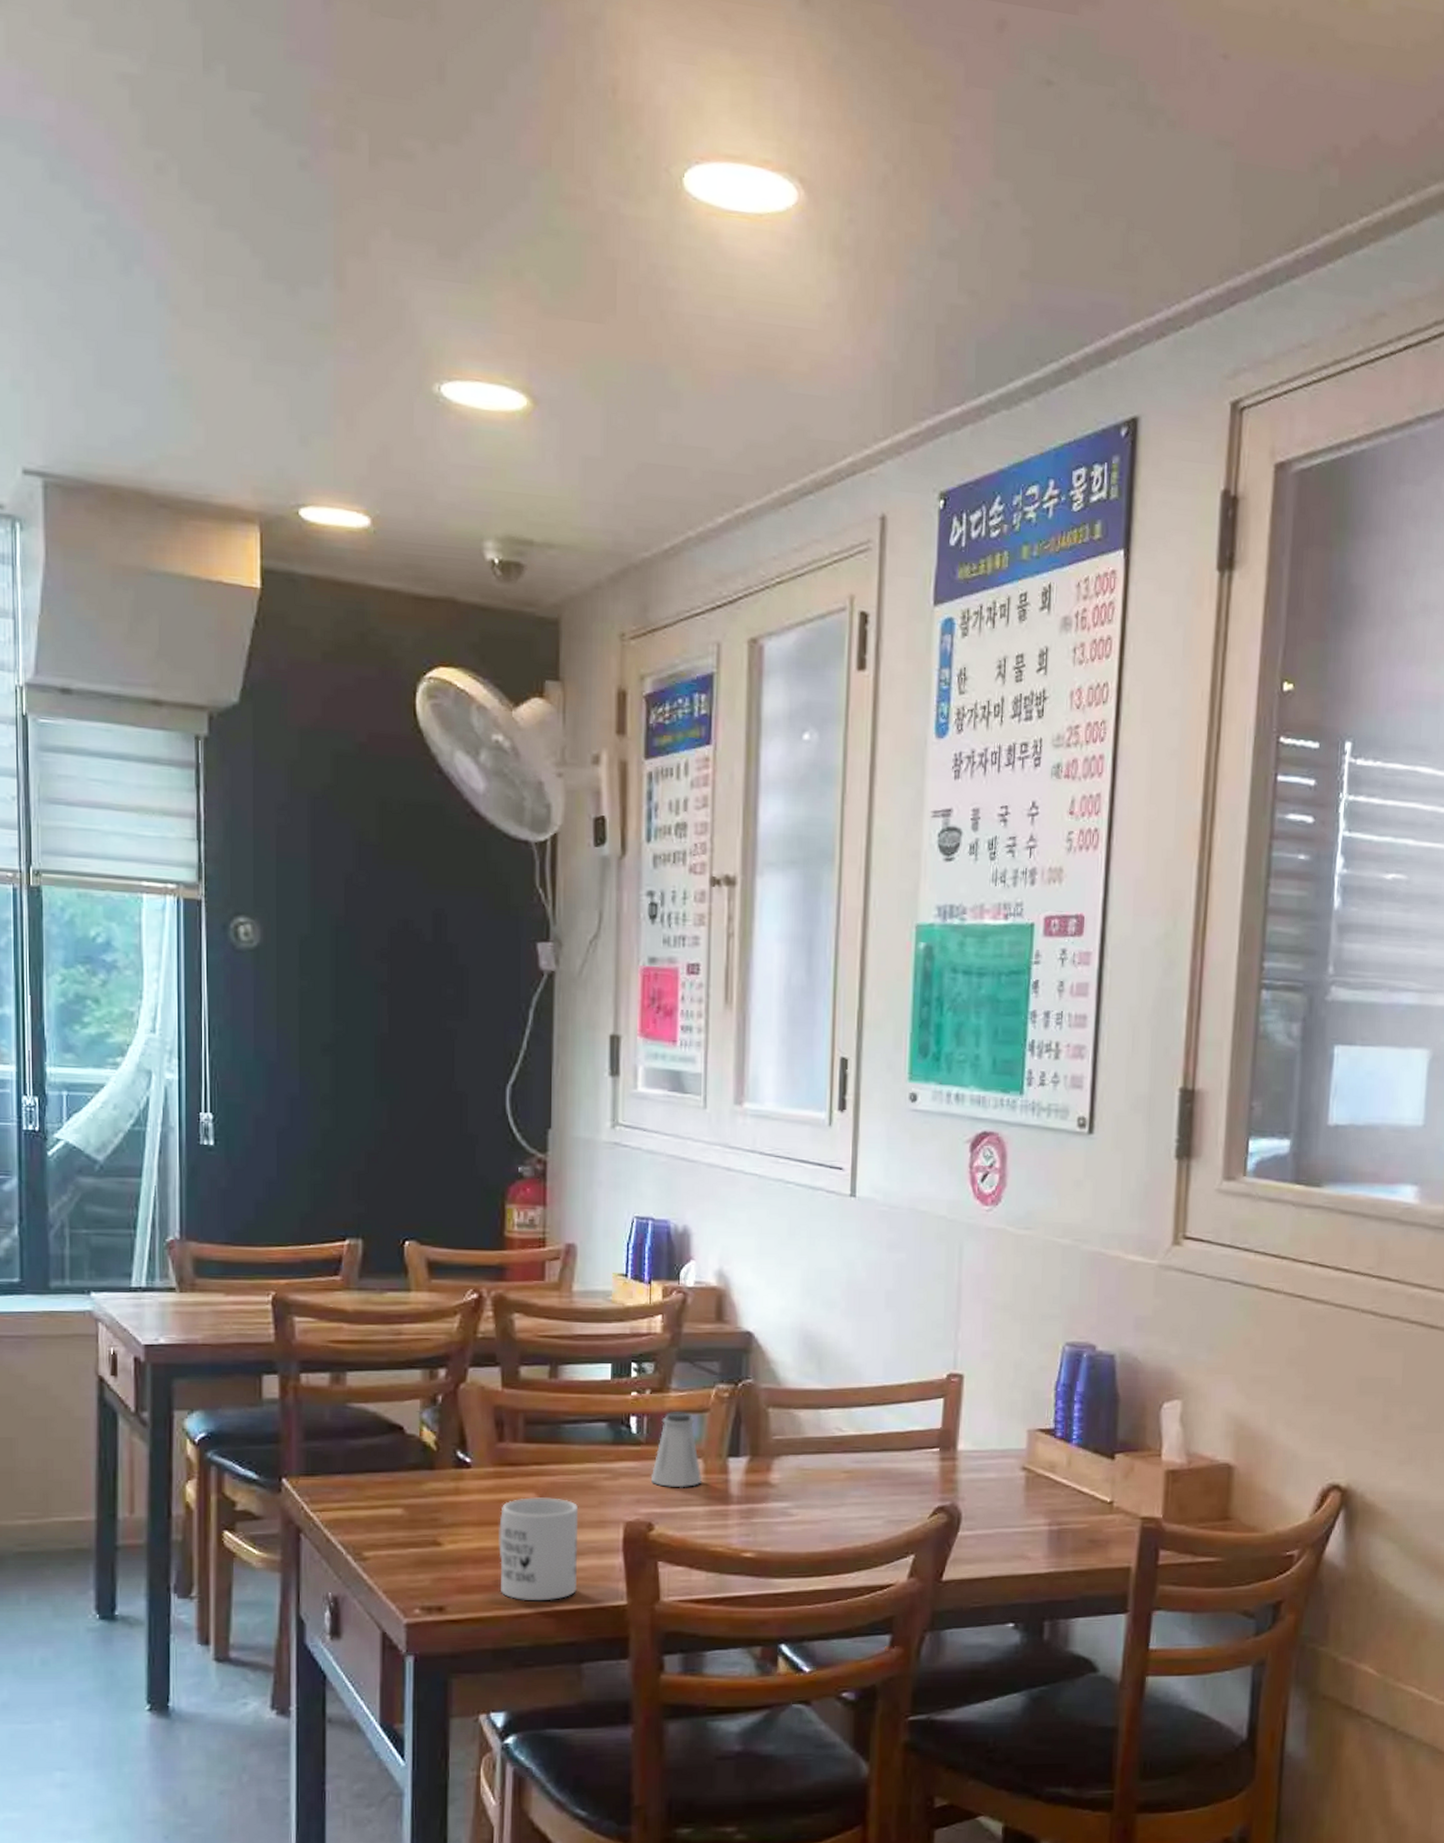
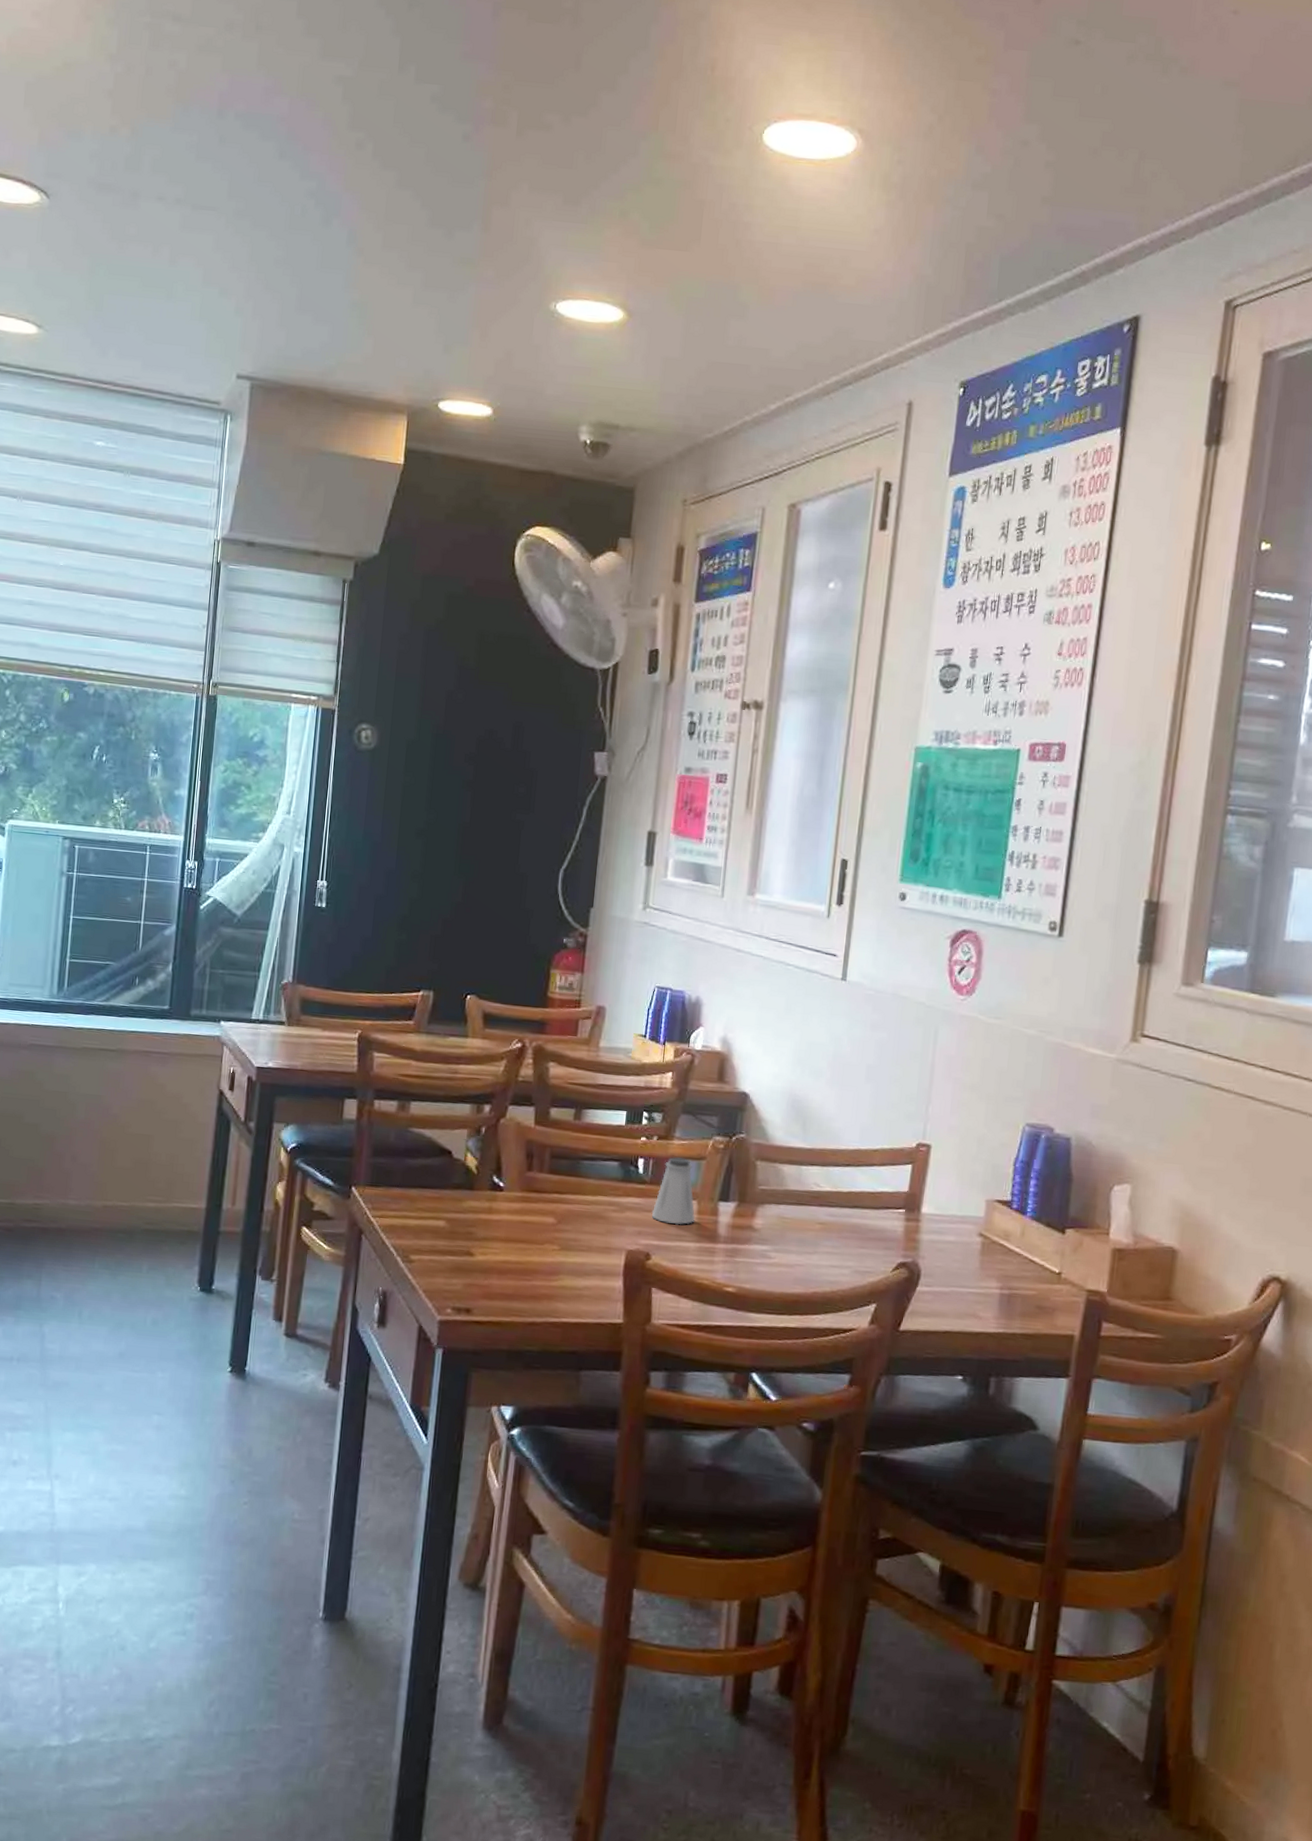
mug: present [499,1497,579,1601] -> none [518,1221,589,1313]

